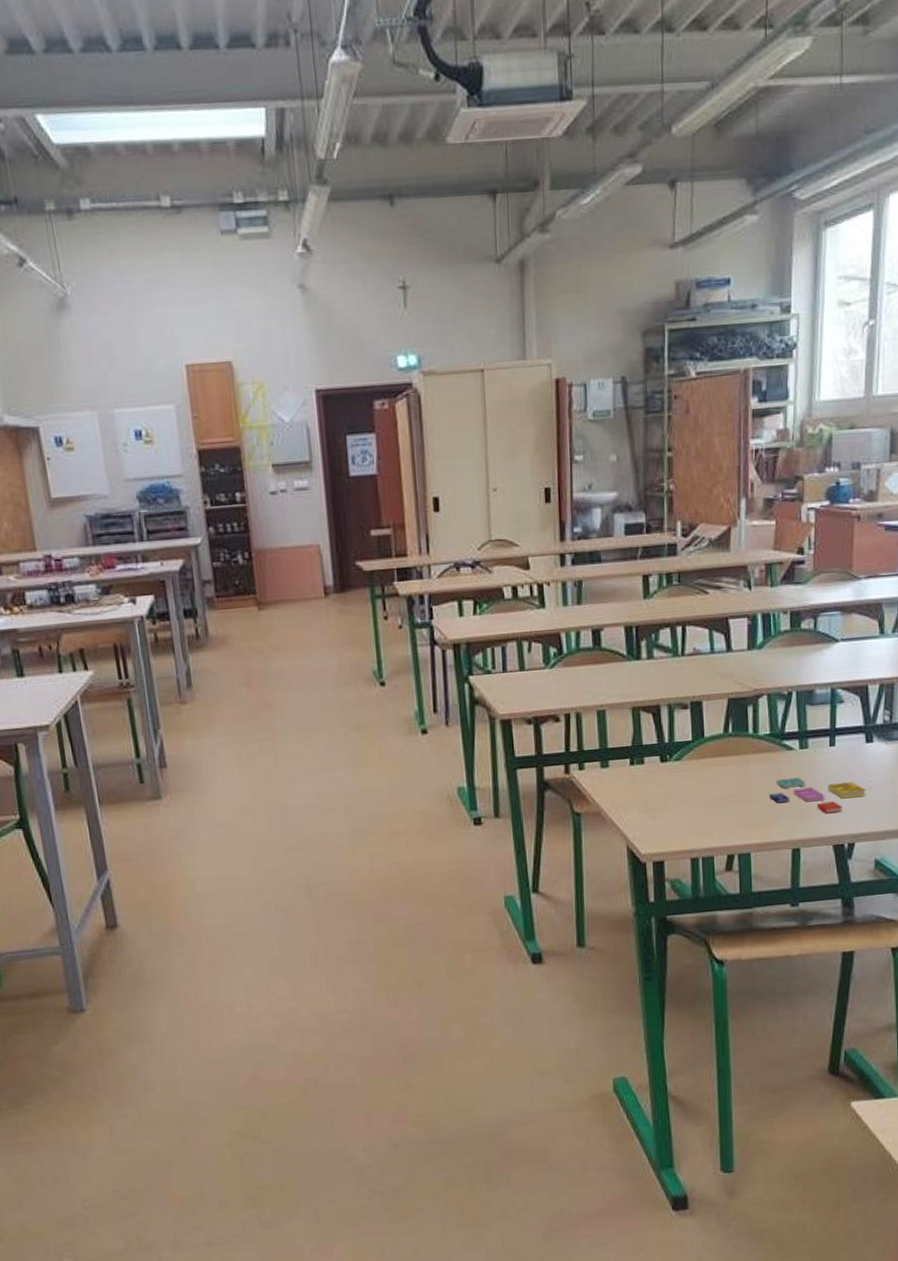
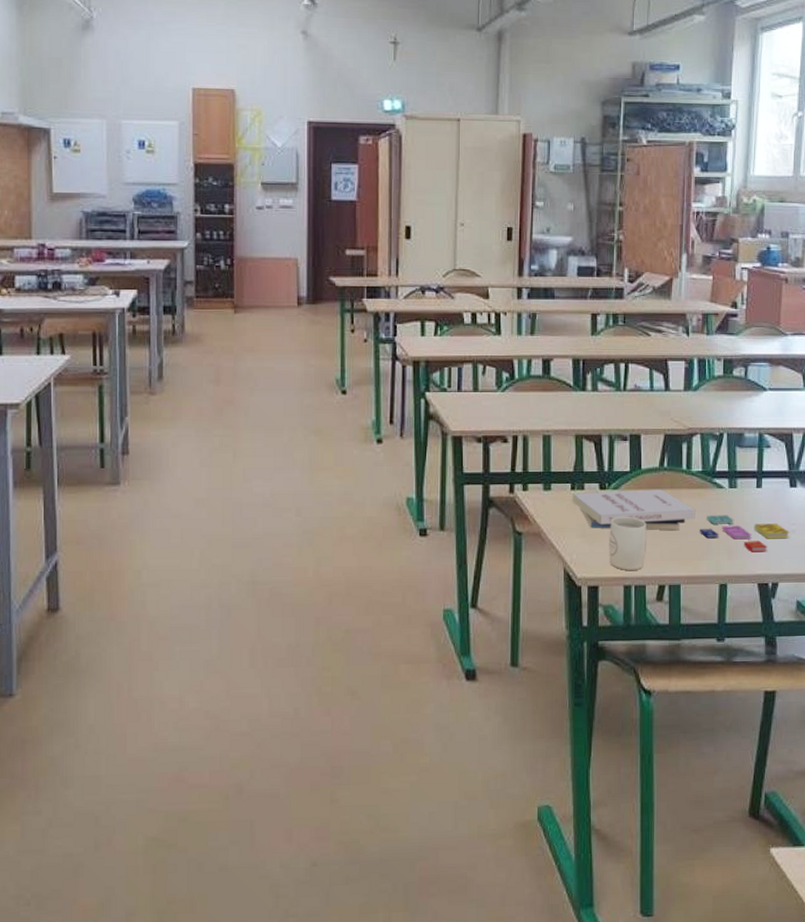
books: none [631,756,764,803] -> present [572,489,695,531]
mug: none [673,787,713,843] -> present [609,516,647,570]

